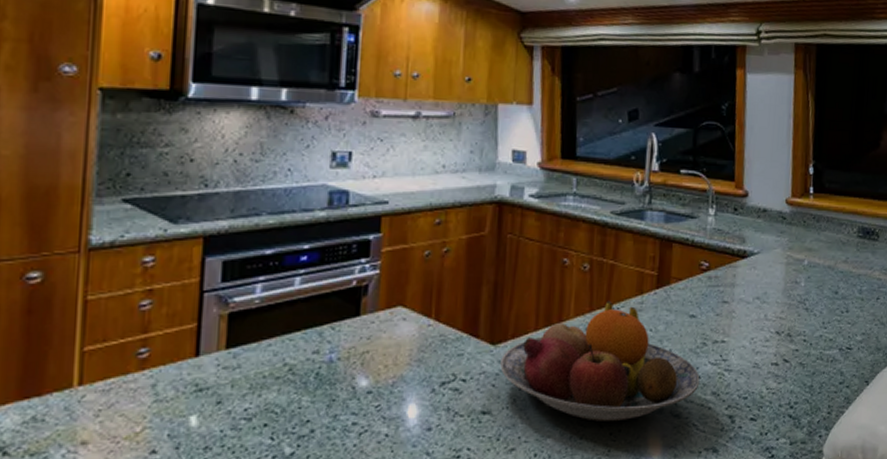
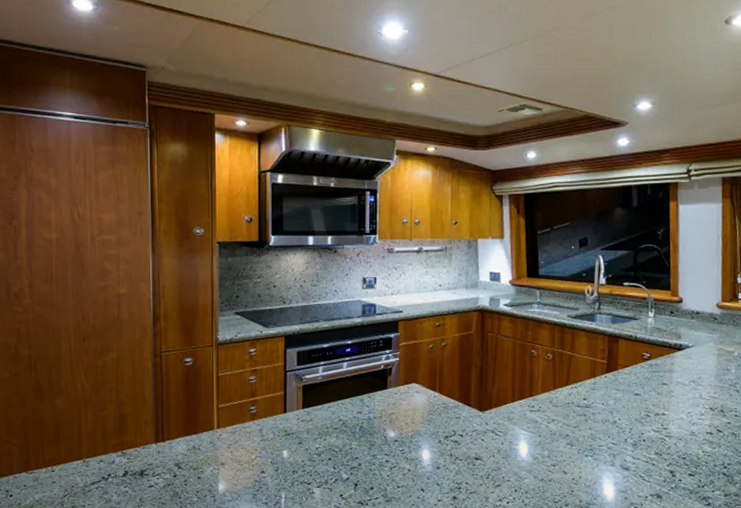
fruit bowl: present [500,300,700,422] -> none [487,381,645,471]

